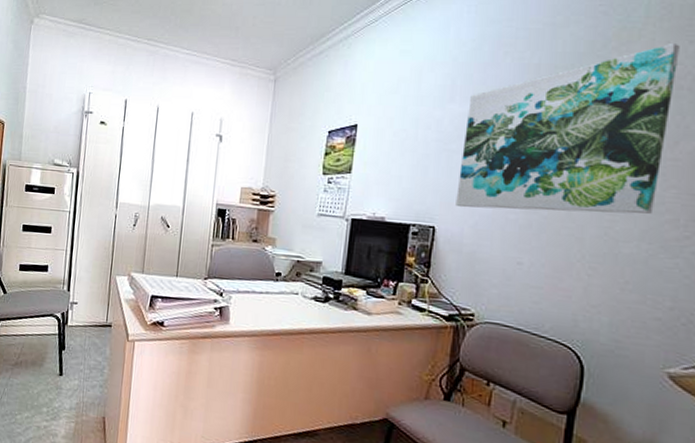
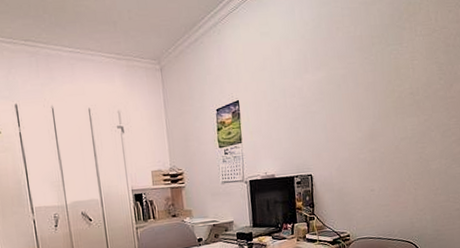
wall art: present [456,44,680,214] -> none [319,13,445,156]

